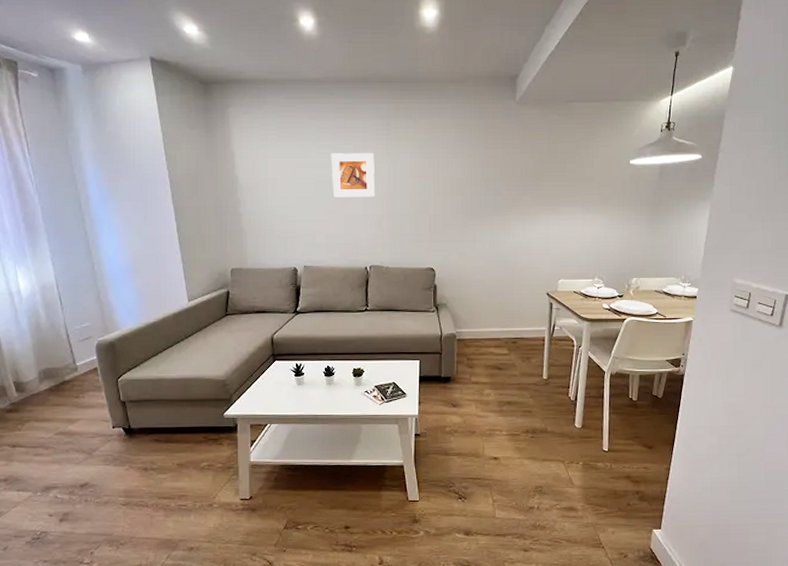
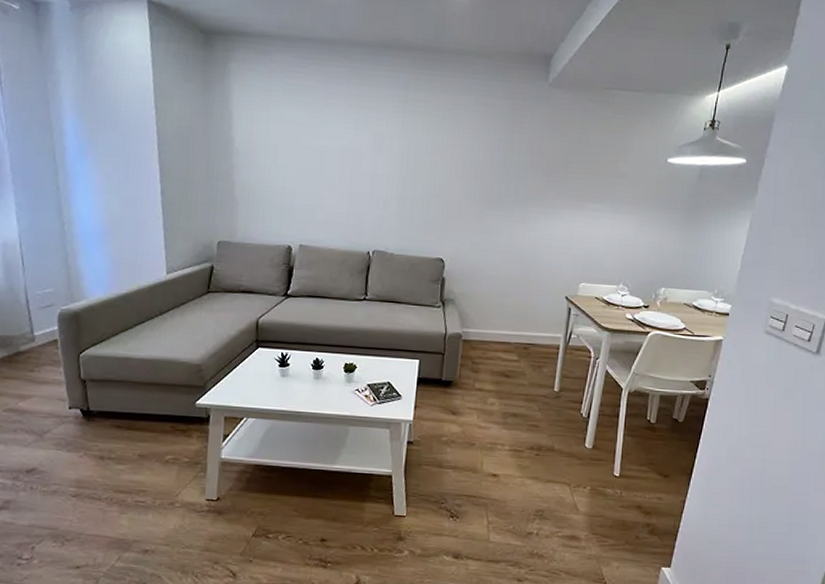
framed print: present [331,153,375,197] -> none [338,122,388,175]

